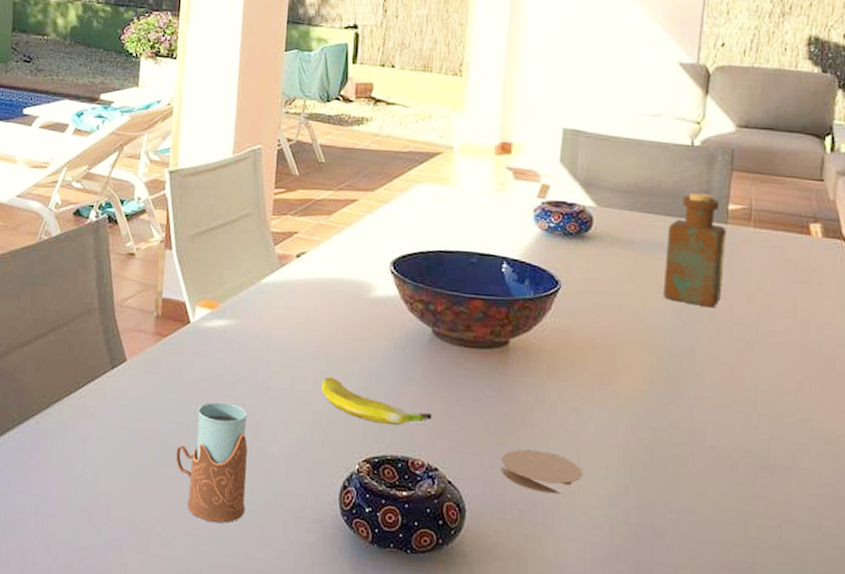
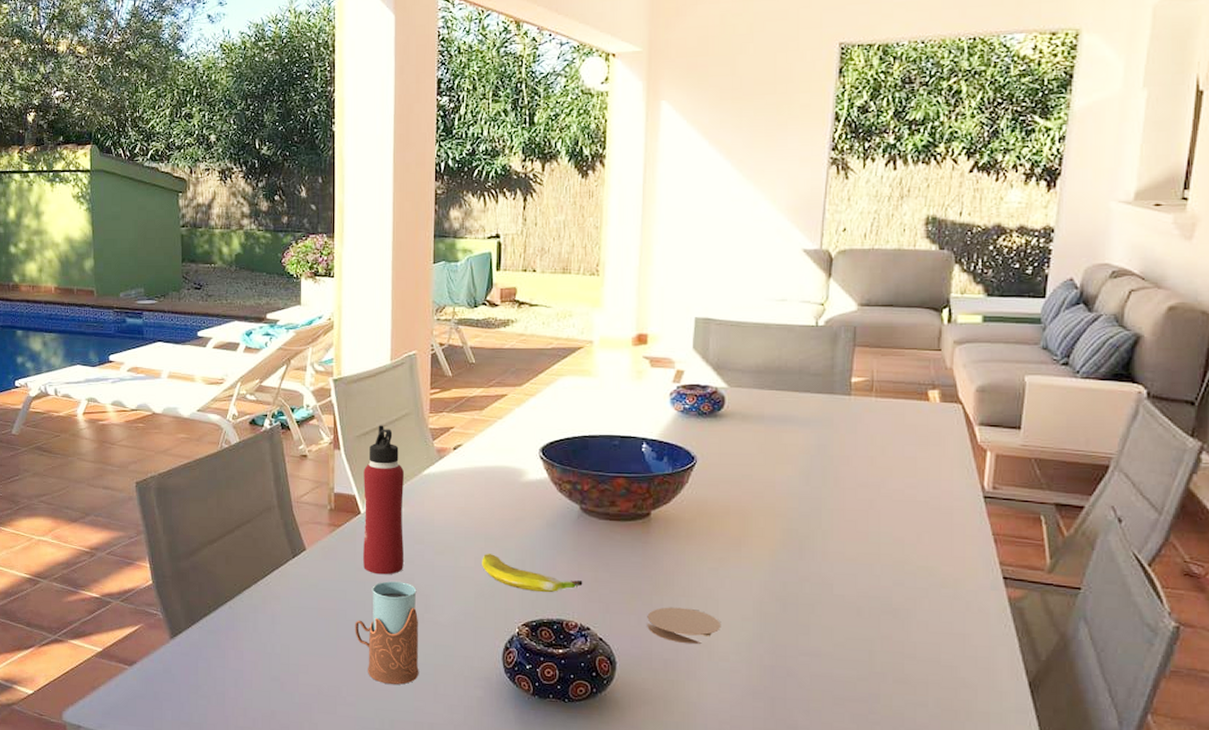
water bottle: none [189,225,242,395] -> present [363,425,405,575]
bottle: present [663,192,726,308] -> none [791,368,850,473]

